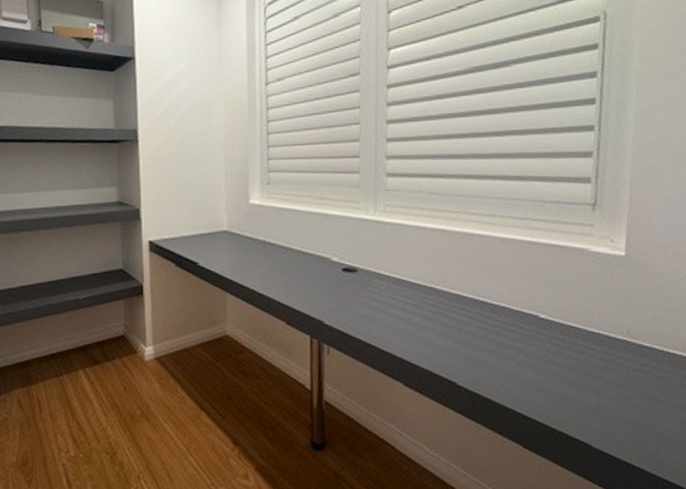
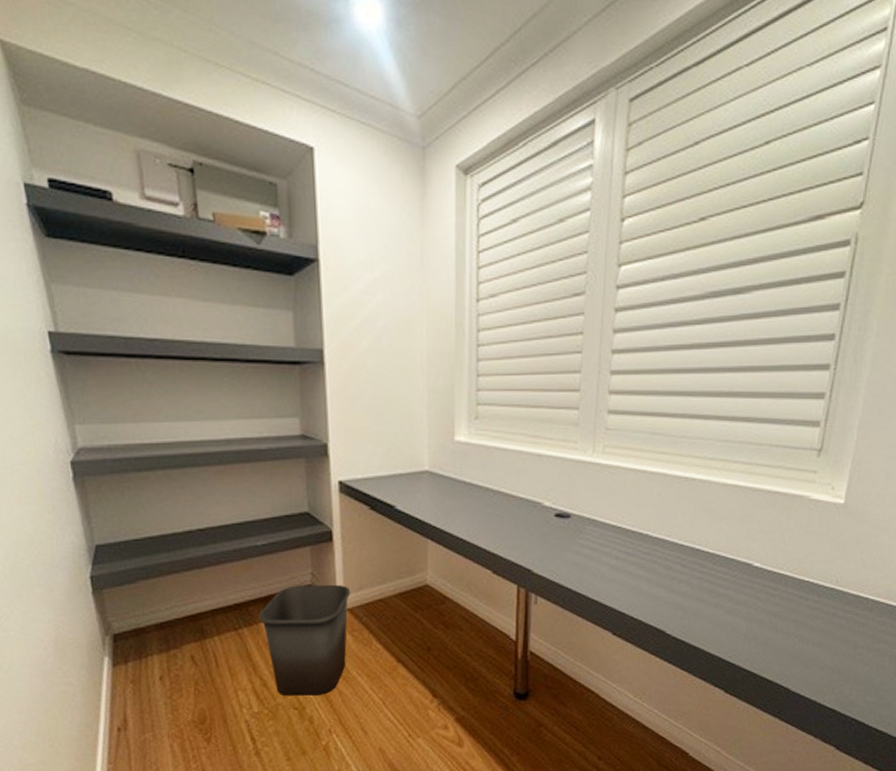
waste bin: none [77,334,159,441] -> present [258,584,351,696]

